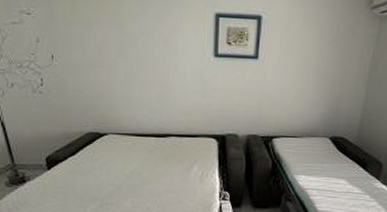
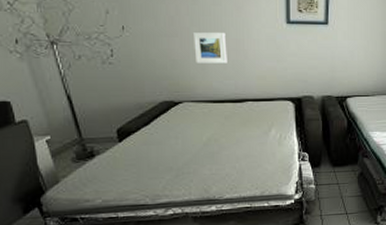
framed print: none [119,64,153,97] -> present [192,32,227,64]

